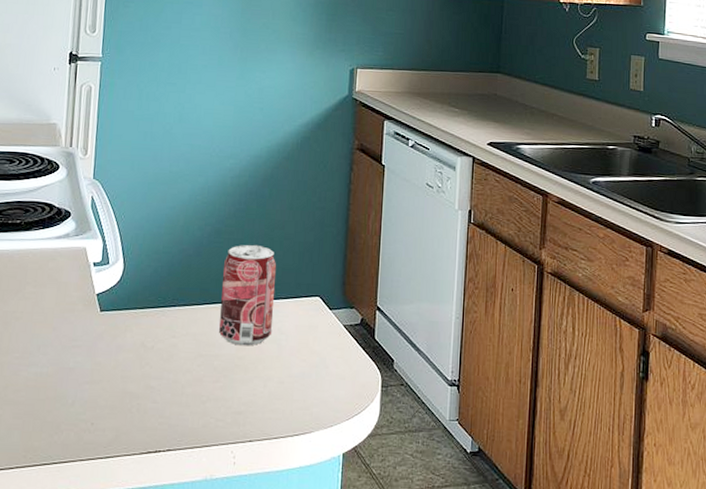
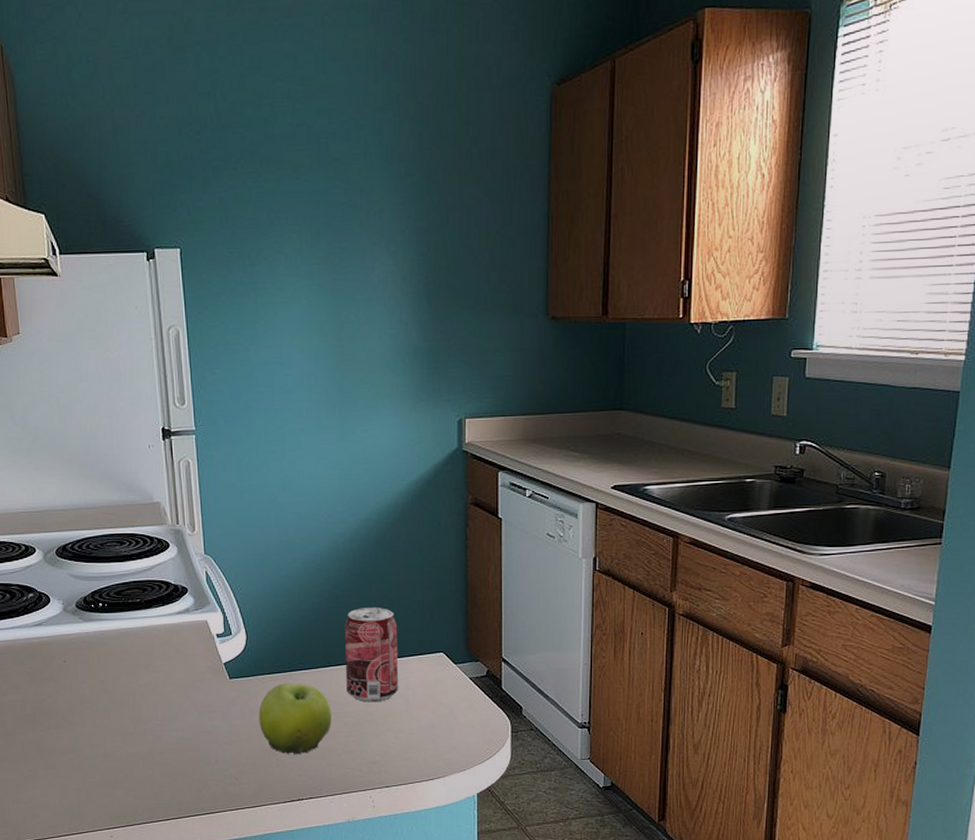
fruit: none [124,319,201,400] -> present [258,683,332,755]

